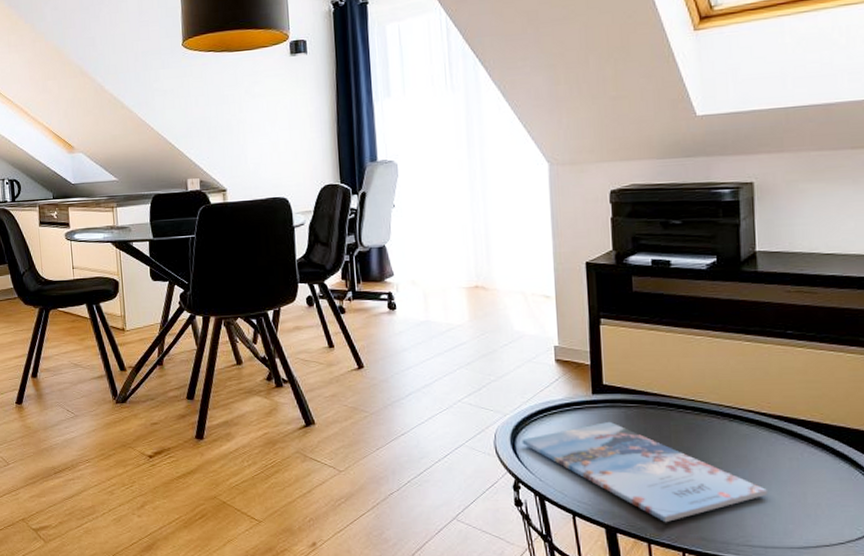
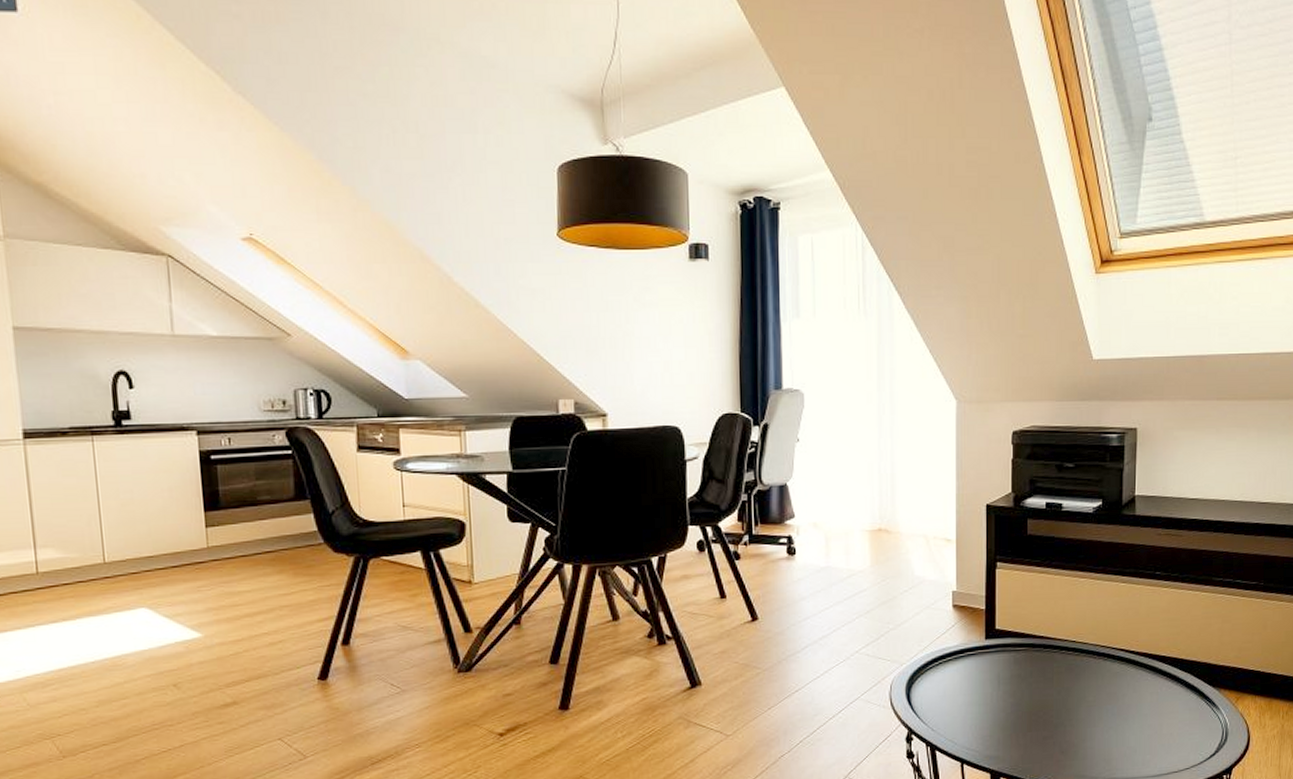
magazine: present [522,421,768,523] -> none [917,666,1132,763]

